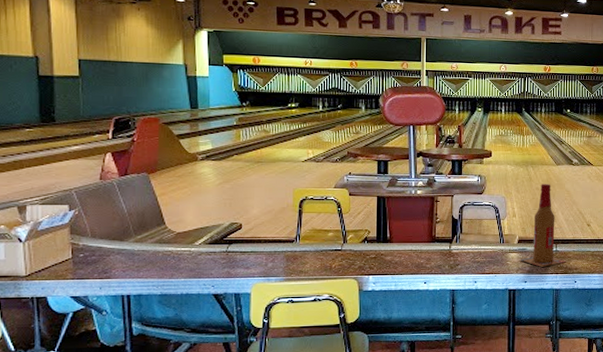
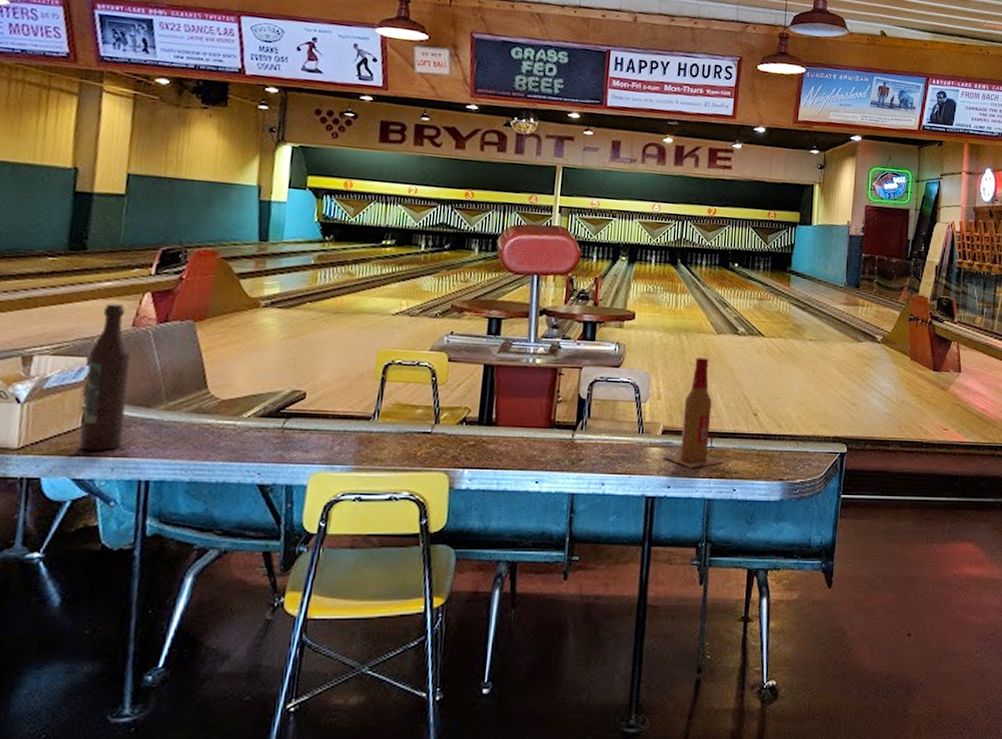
wine bottle: none [69,162,105,275] -> present [79,303,131,451]

